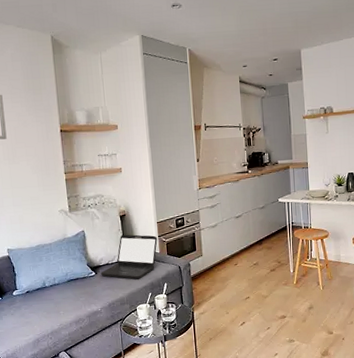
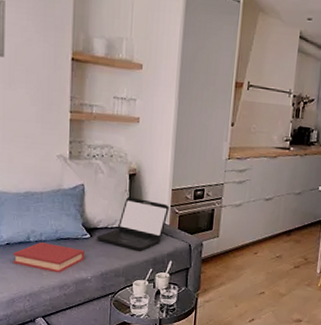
hardback book: none [33,285,93,310] -> present [13,242,85,273]

